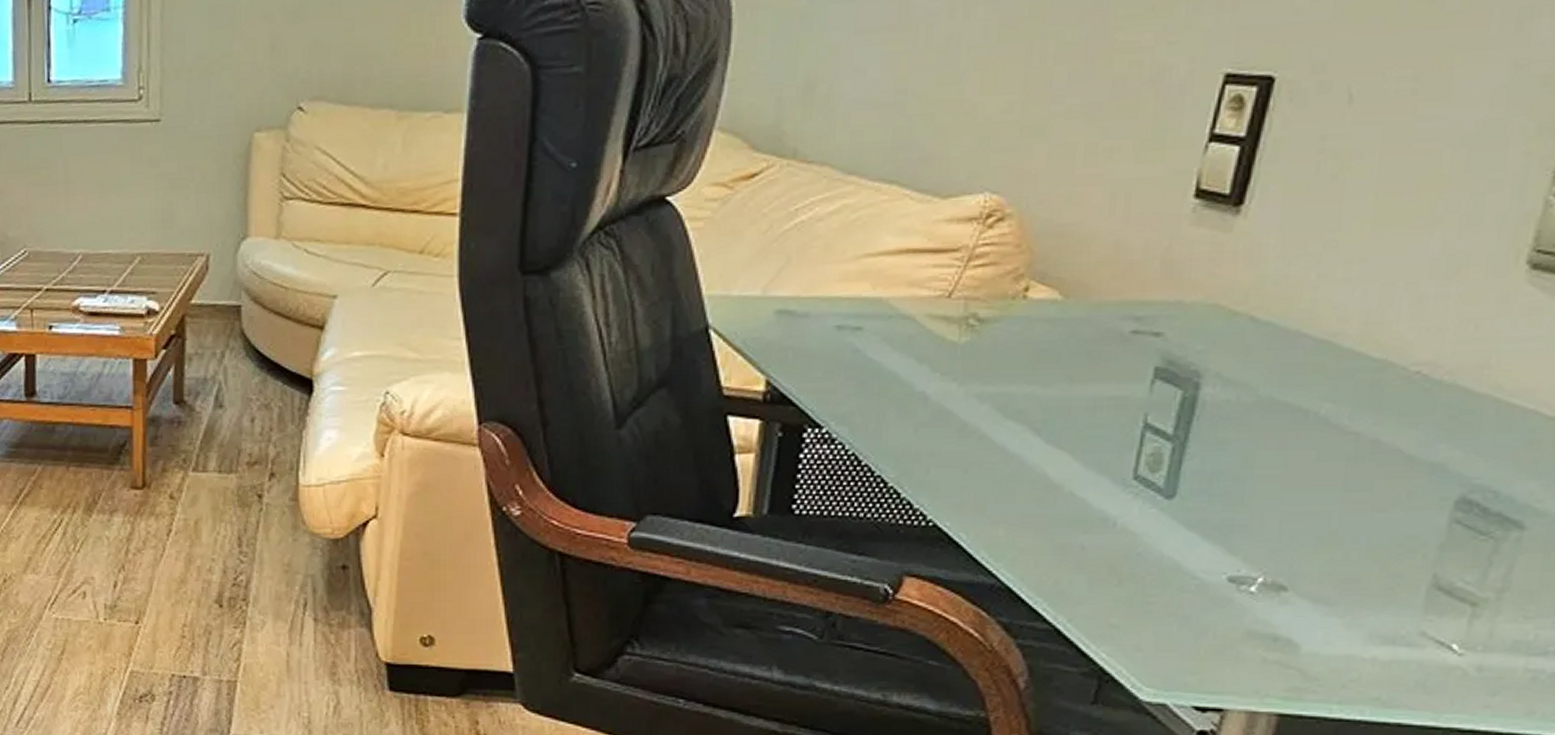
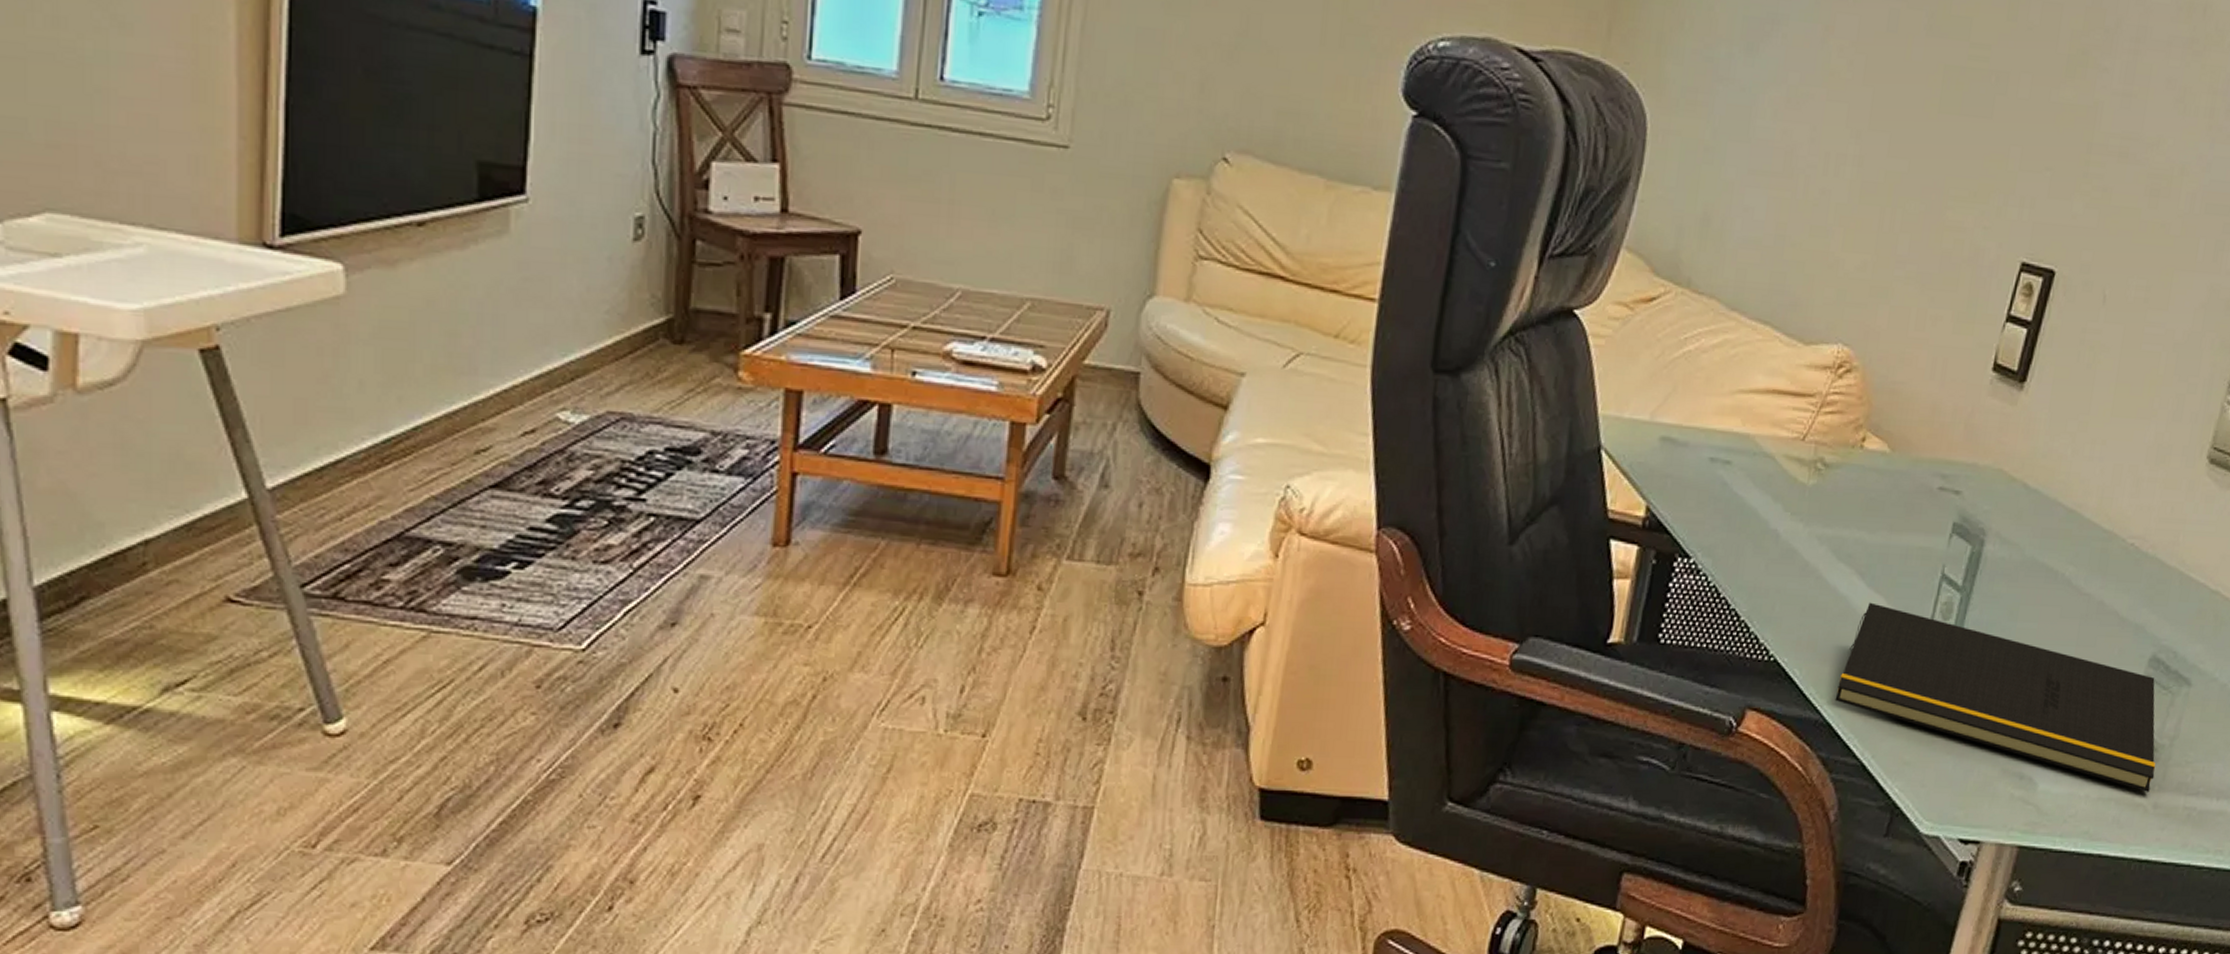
notepad: none [1014,459,1477,653] -> present [1835,602,2156,792]

